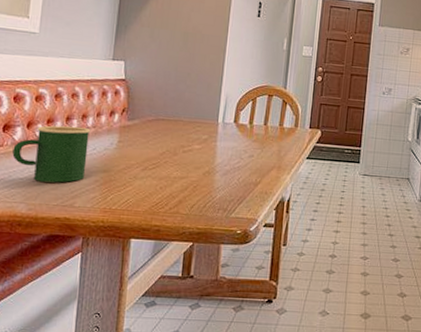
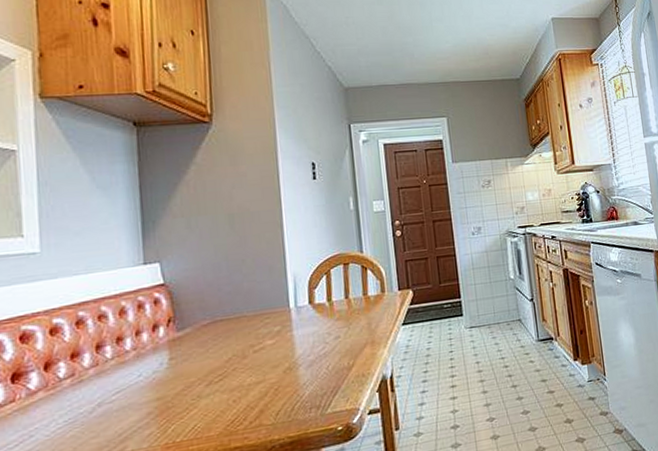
mug: present [12,125,91,183] -> none [29,352,133,434]

